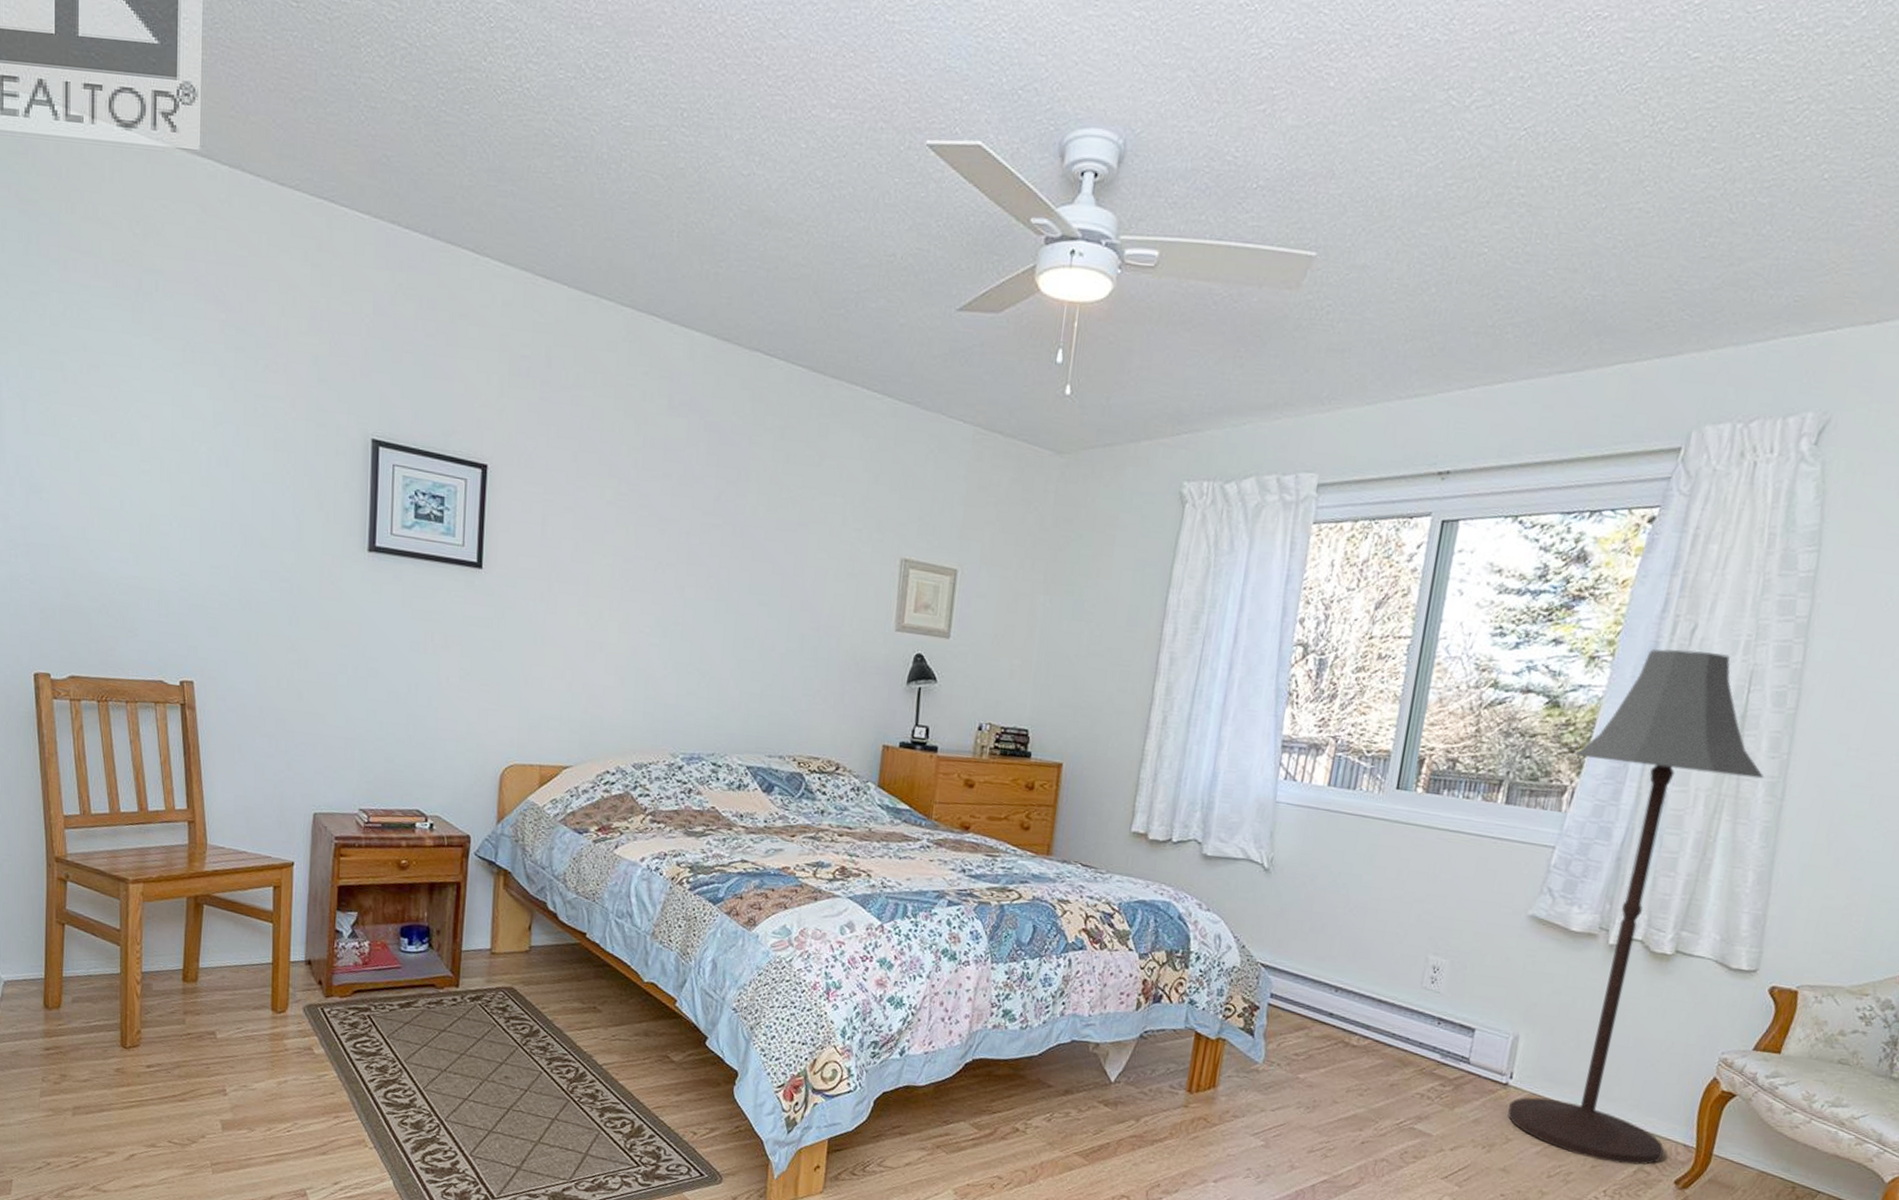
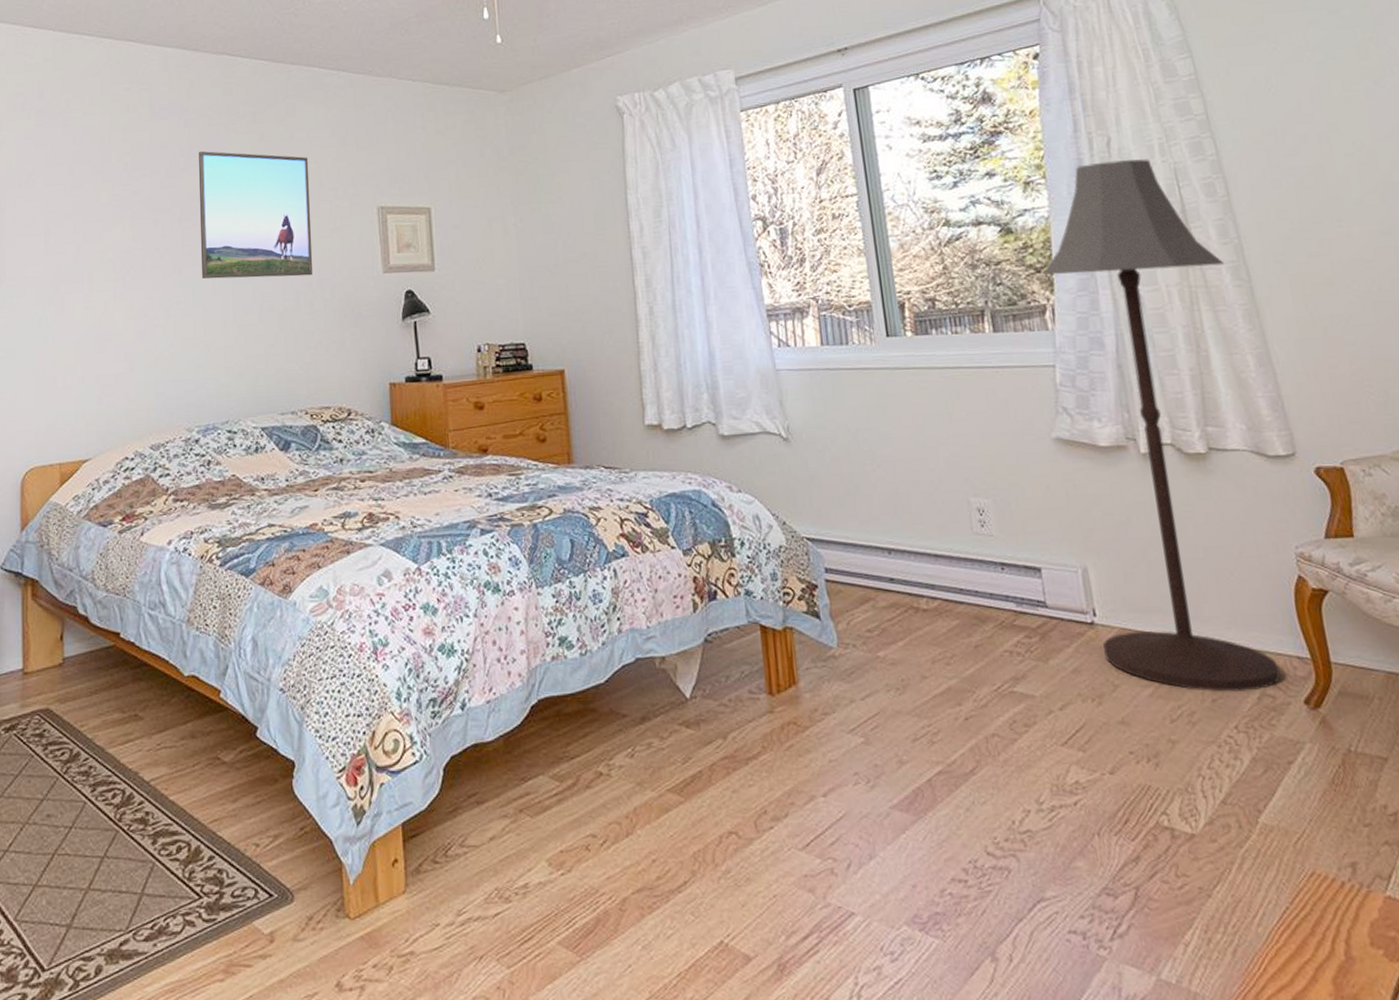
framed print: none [704,460,835,620] -> present [198,150,313,279]

